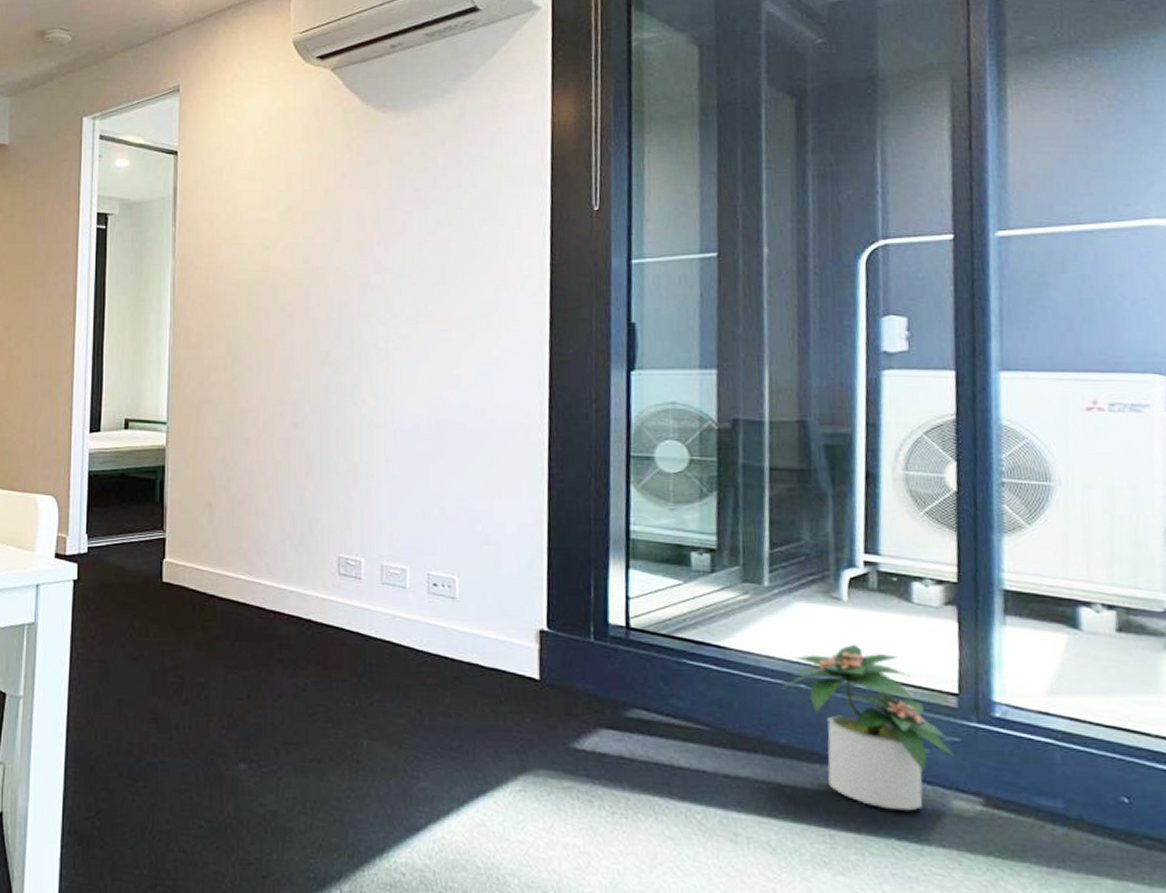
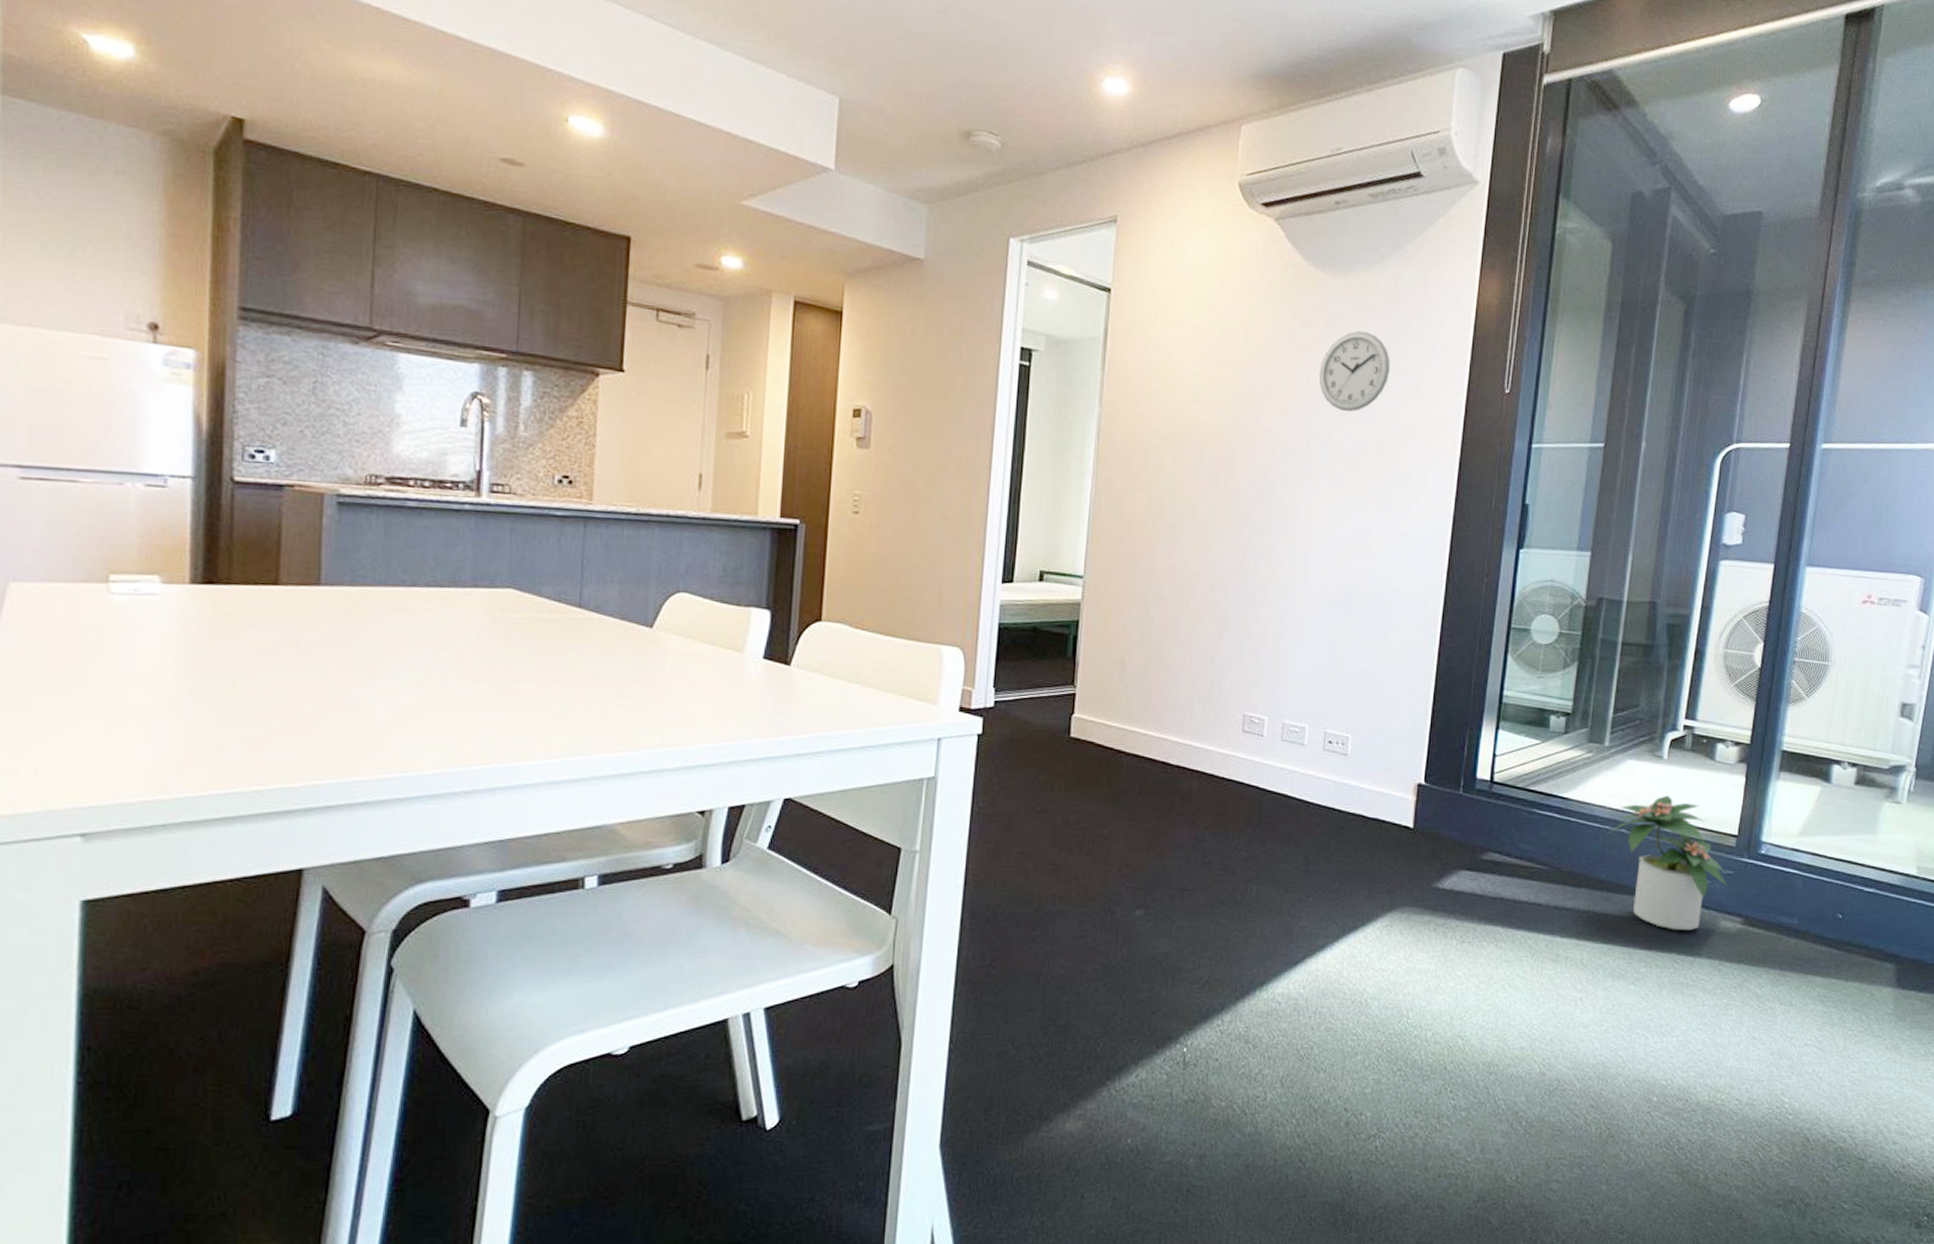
wall clock: none [388,164,464,245] -> present [1319,331,1390,412]

